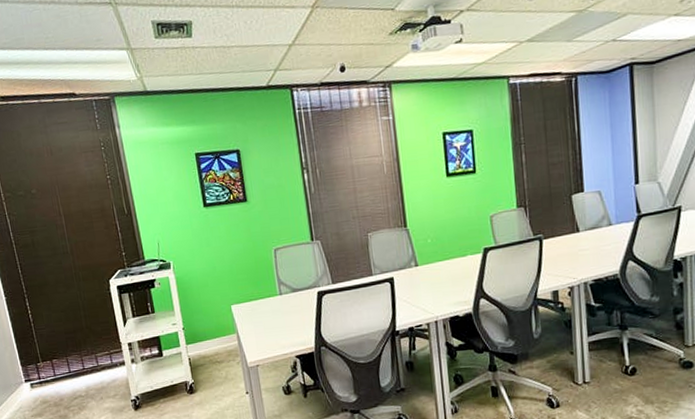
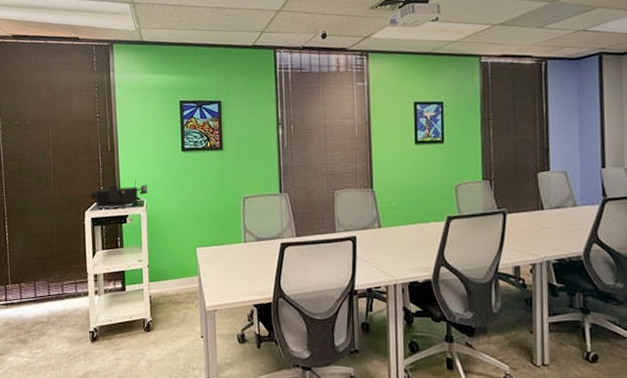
projector: none [112,245,173,276] -> present [90,184,147,209]

